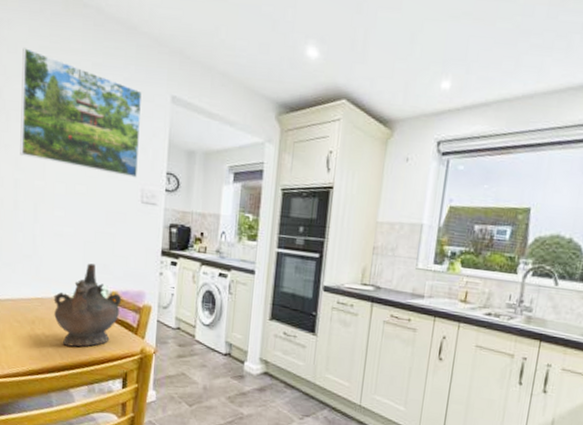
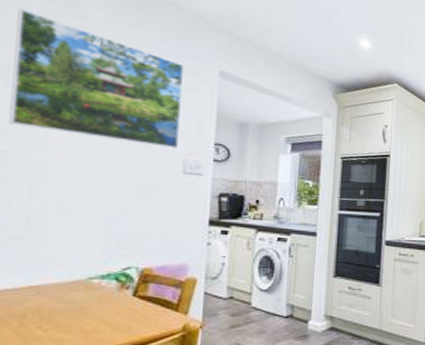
ceremonial vessel: present [53,263,122,347] -> none [57,240,158,337]

